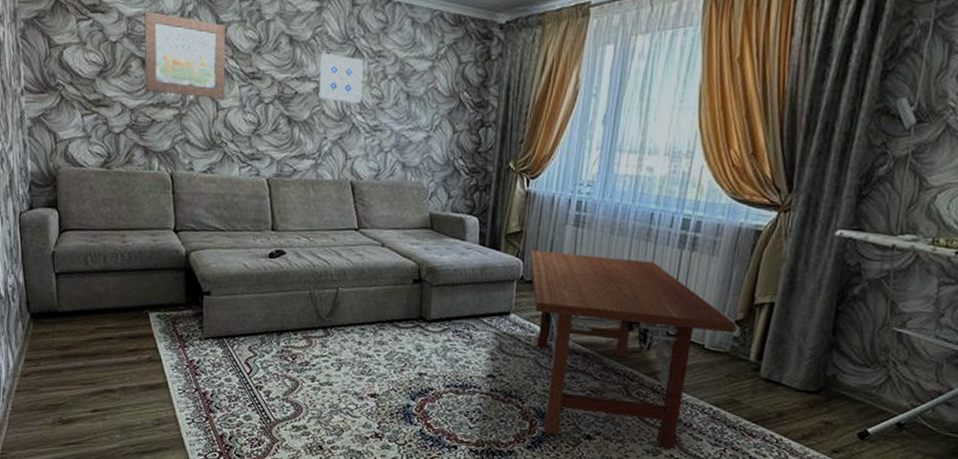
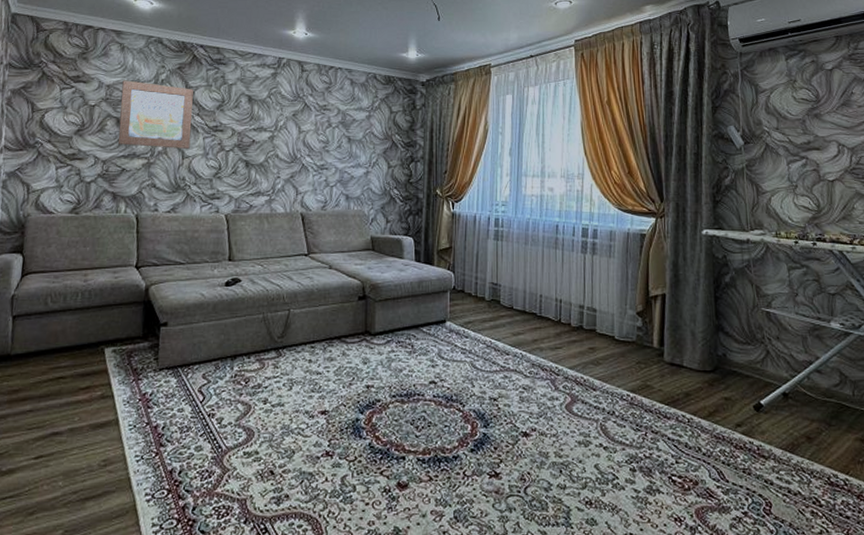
wall art: present [318,52,363,104] -> none [273,108,311,148]
coffee table: present [530,250,736,450] -> none [460,263,638,439]

